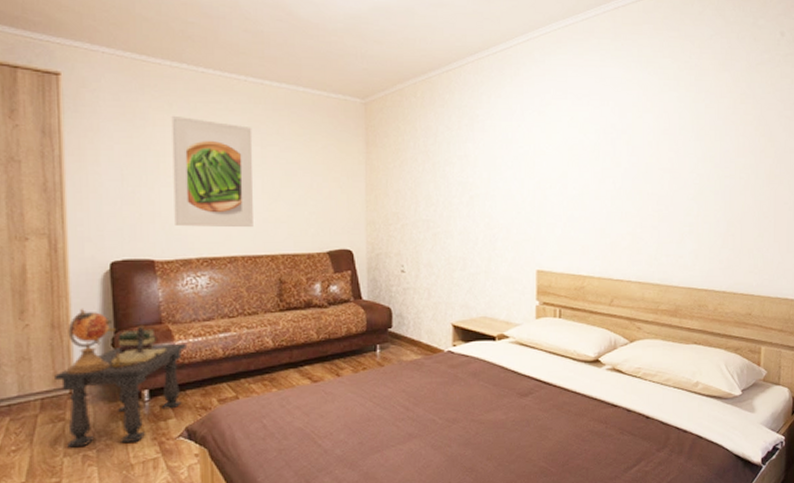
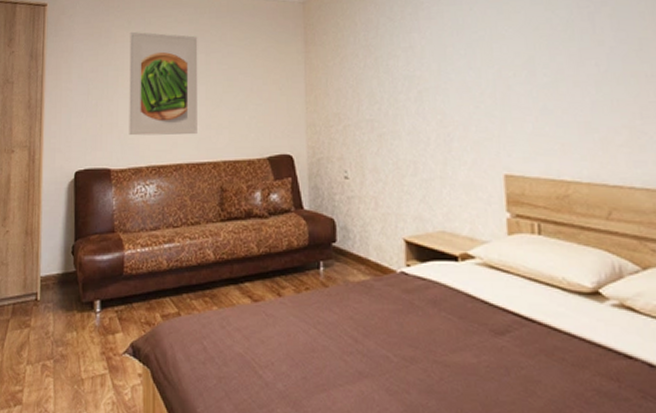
side table: present [54,308,186,448] -> none [25,215,135,356]

